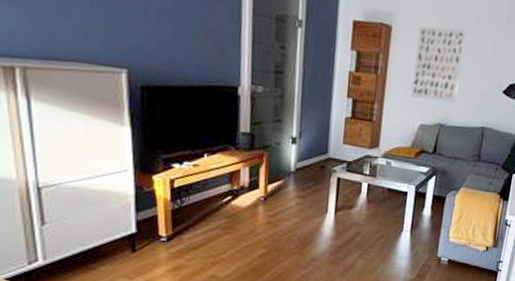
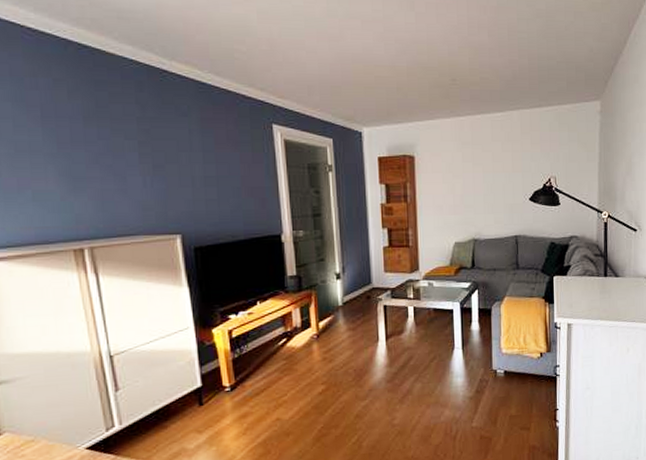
wall art: present [411,25,466,103] -> none [440,148,486,218]

